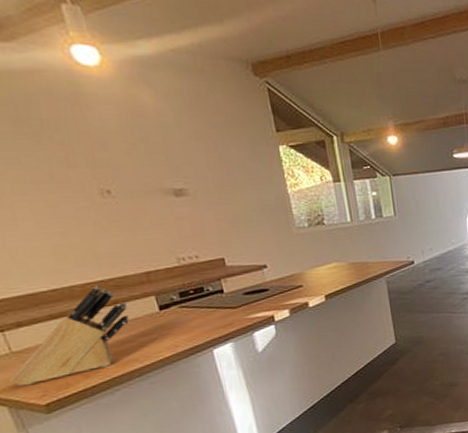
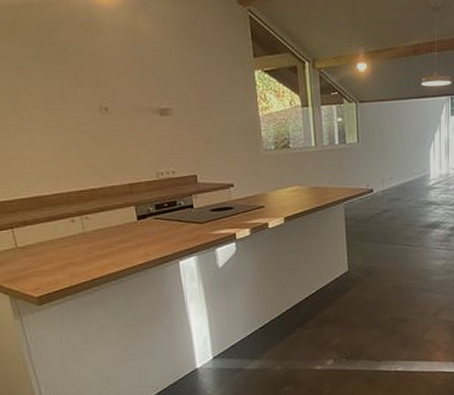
knife block: present [9,285,129,387] -> none [13,193,112,279]

